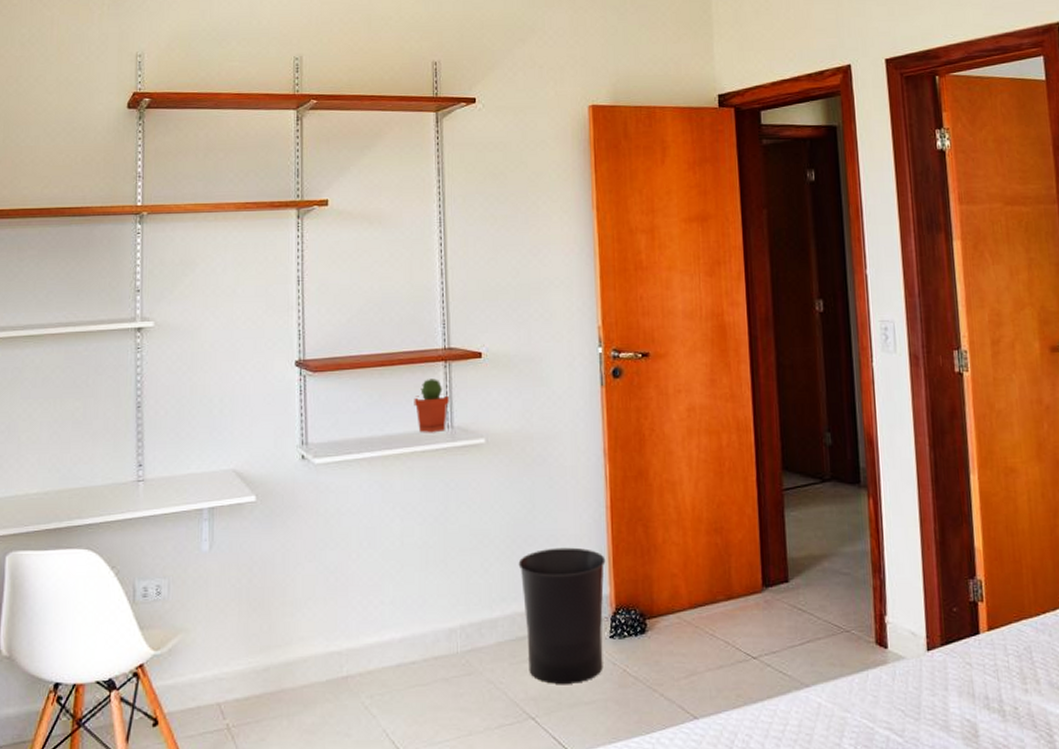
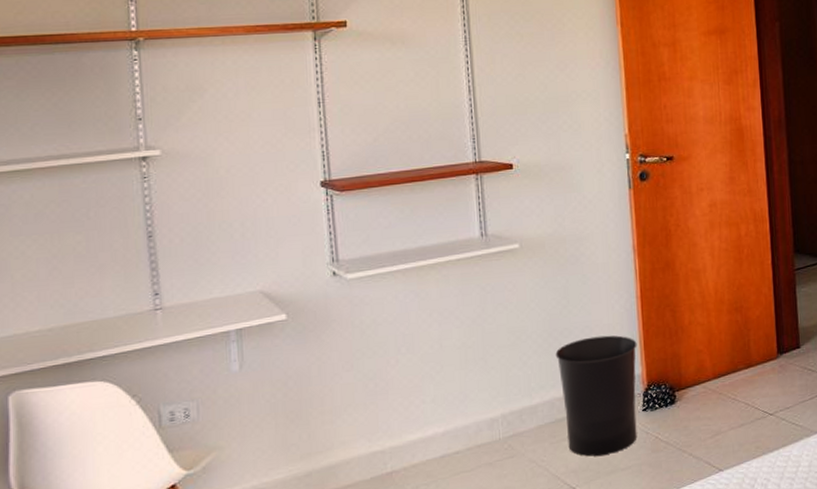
succulent plant: present [414,379,450,433] -> none [446,191,483,243]

